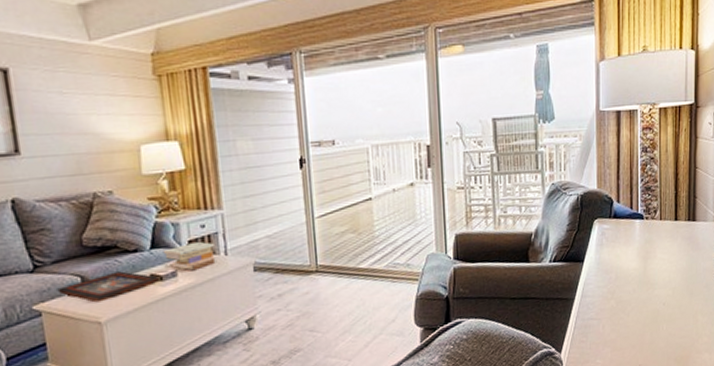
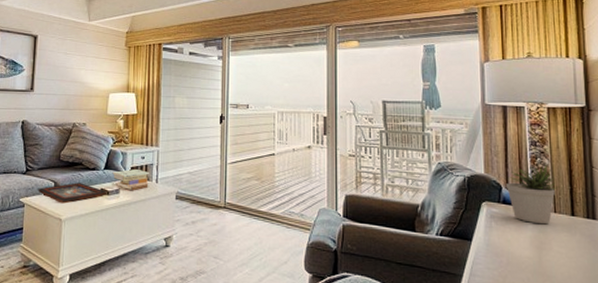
potted plant: none [616,171,665,235] -> present [505,165,559,225]

